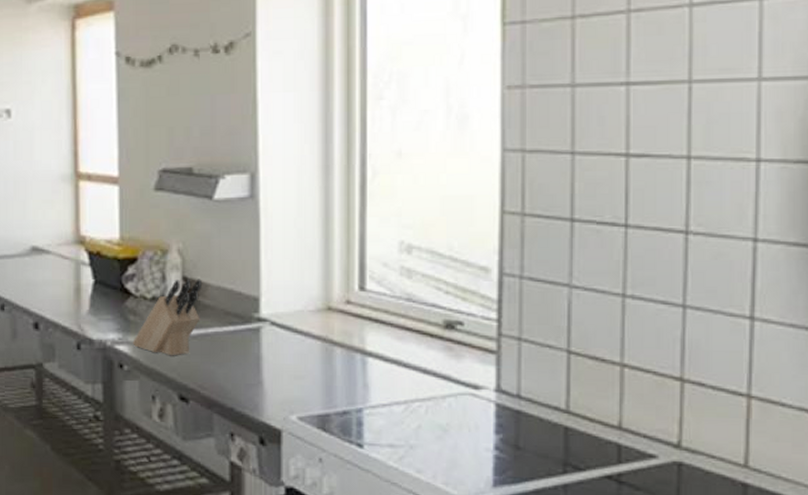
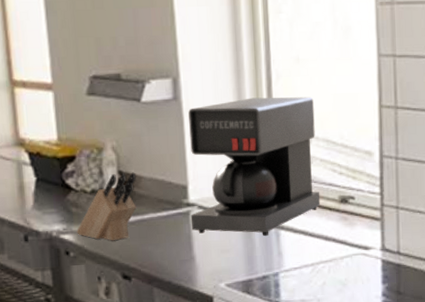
coffee maker: none [261,197,420,362] -> present [188,97,321,236]

